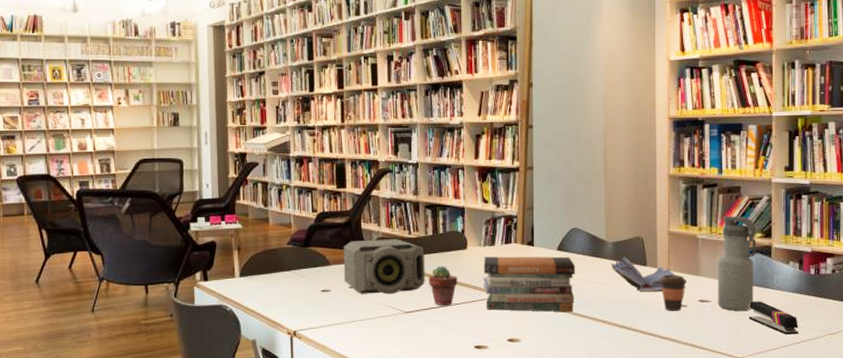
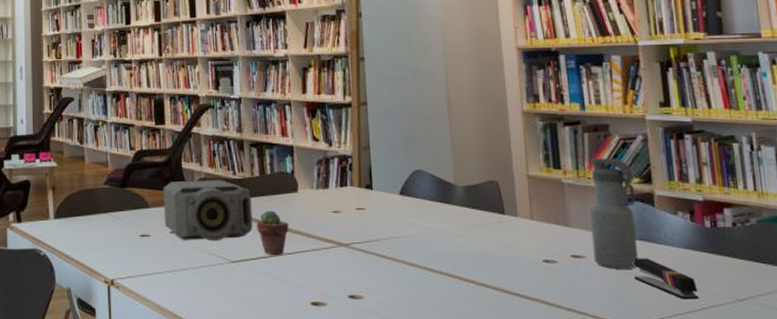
book stack: present [483,256,576,313] -> none [317,201,424,266]
book: present [610,256,686,292] -> none [462,202,555,245]
coffee cup: present [659,274,687,311] -> none [521,225,555,268]

